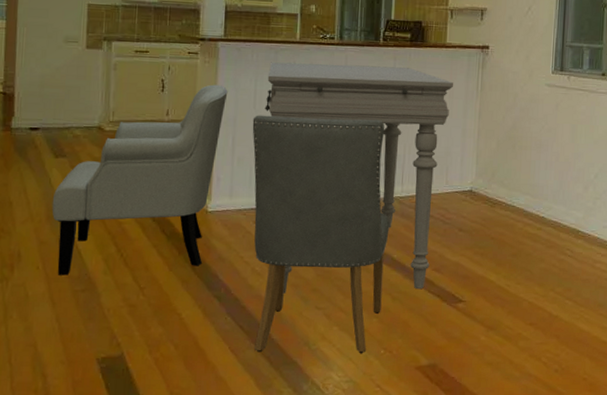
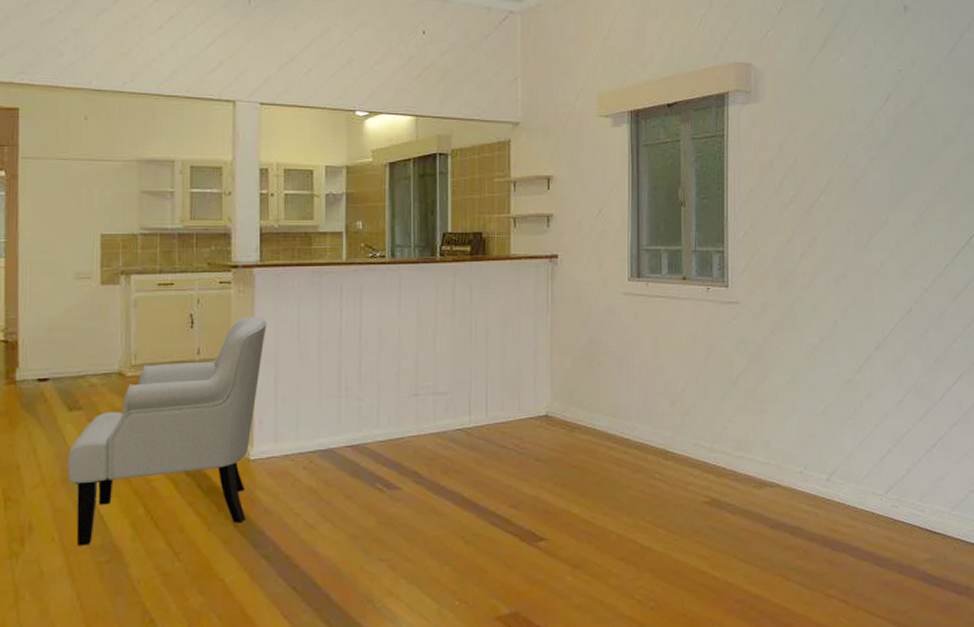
chair: present [252,115,390,354] -> none [297,343,458,616]
dining table: present [264,62,454,294] -> none [310,284,522,547]

